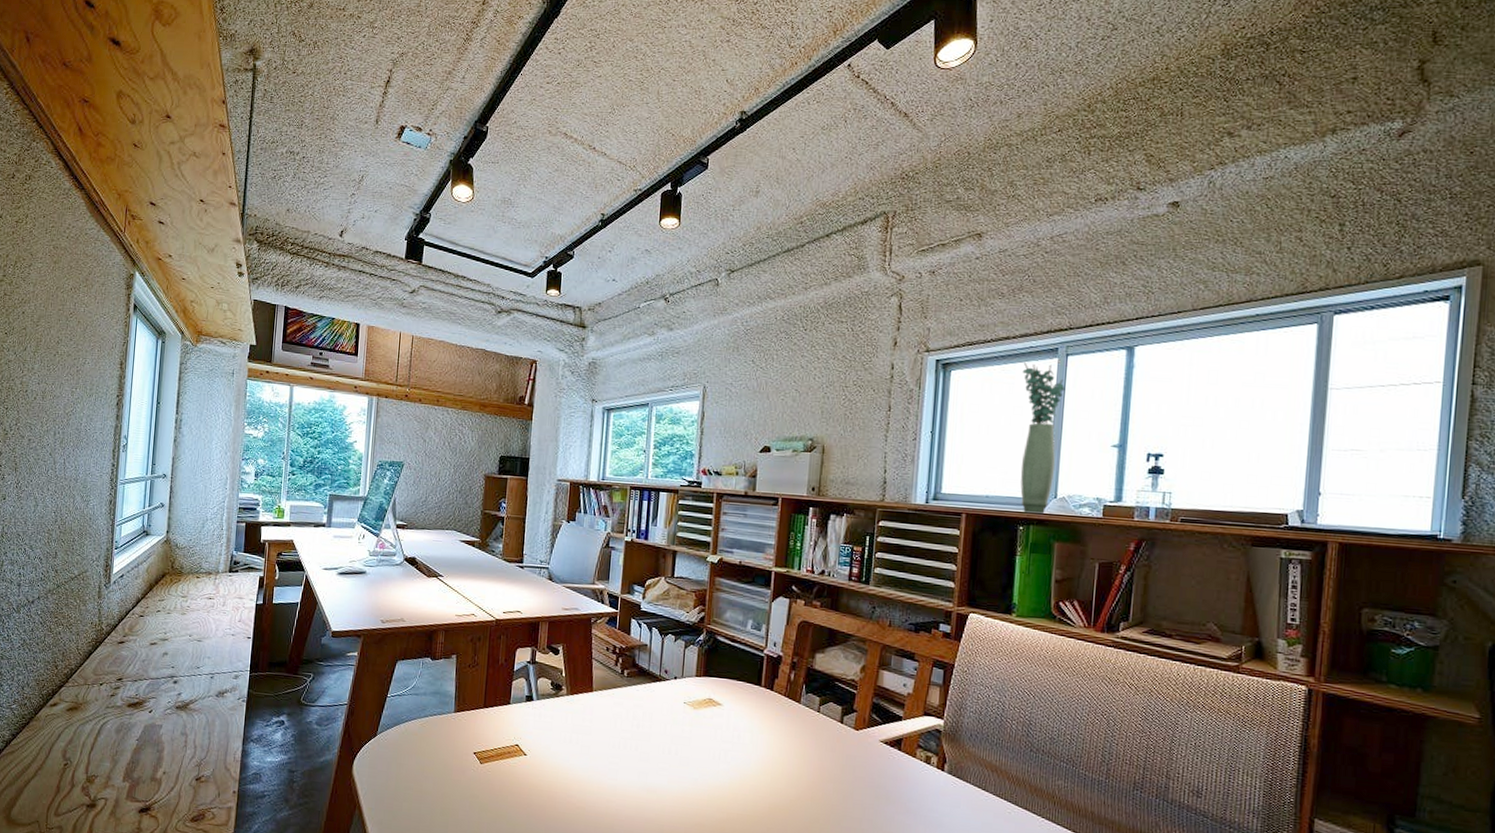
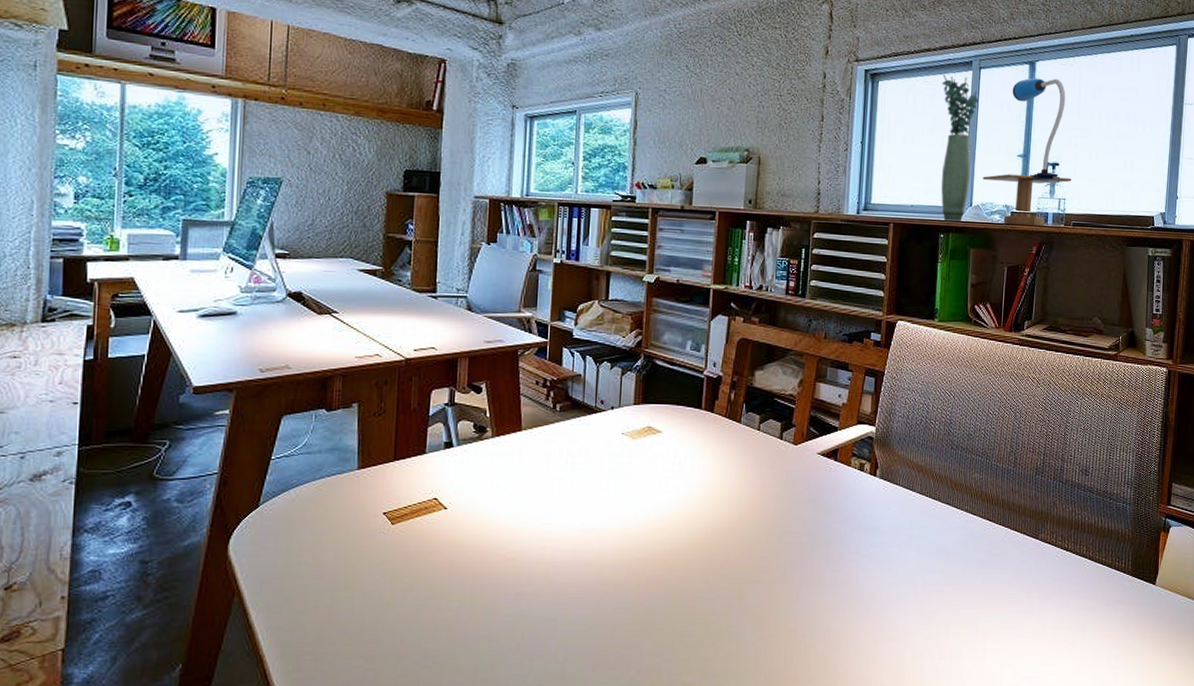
desk lamp: none [1069,364,1180,522] -> present [982,78,1072,227]

